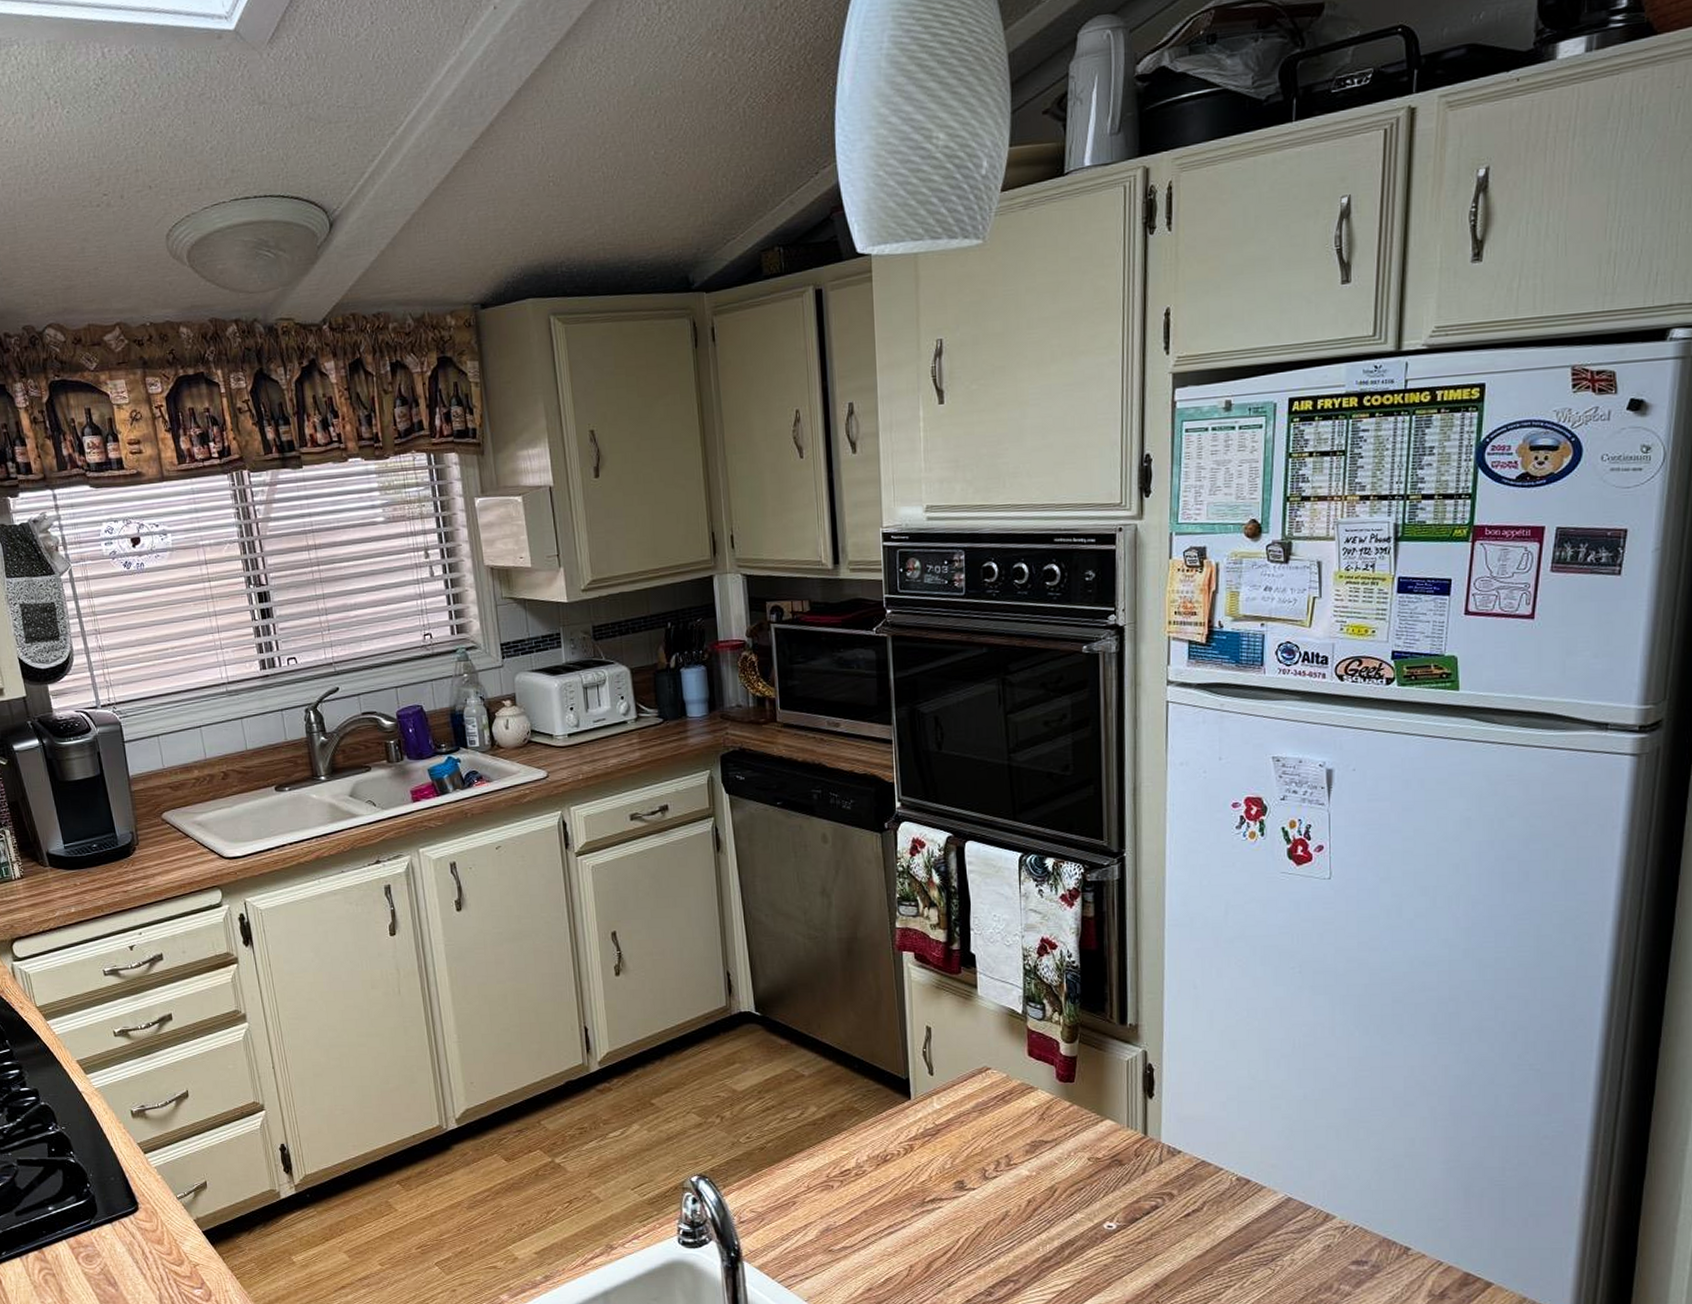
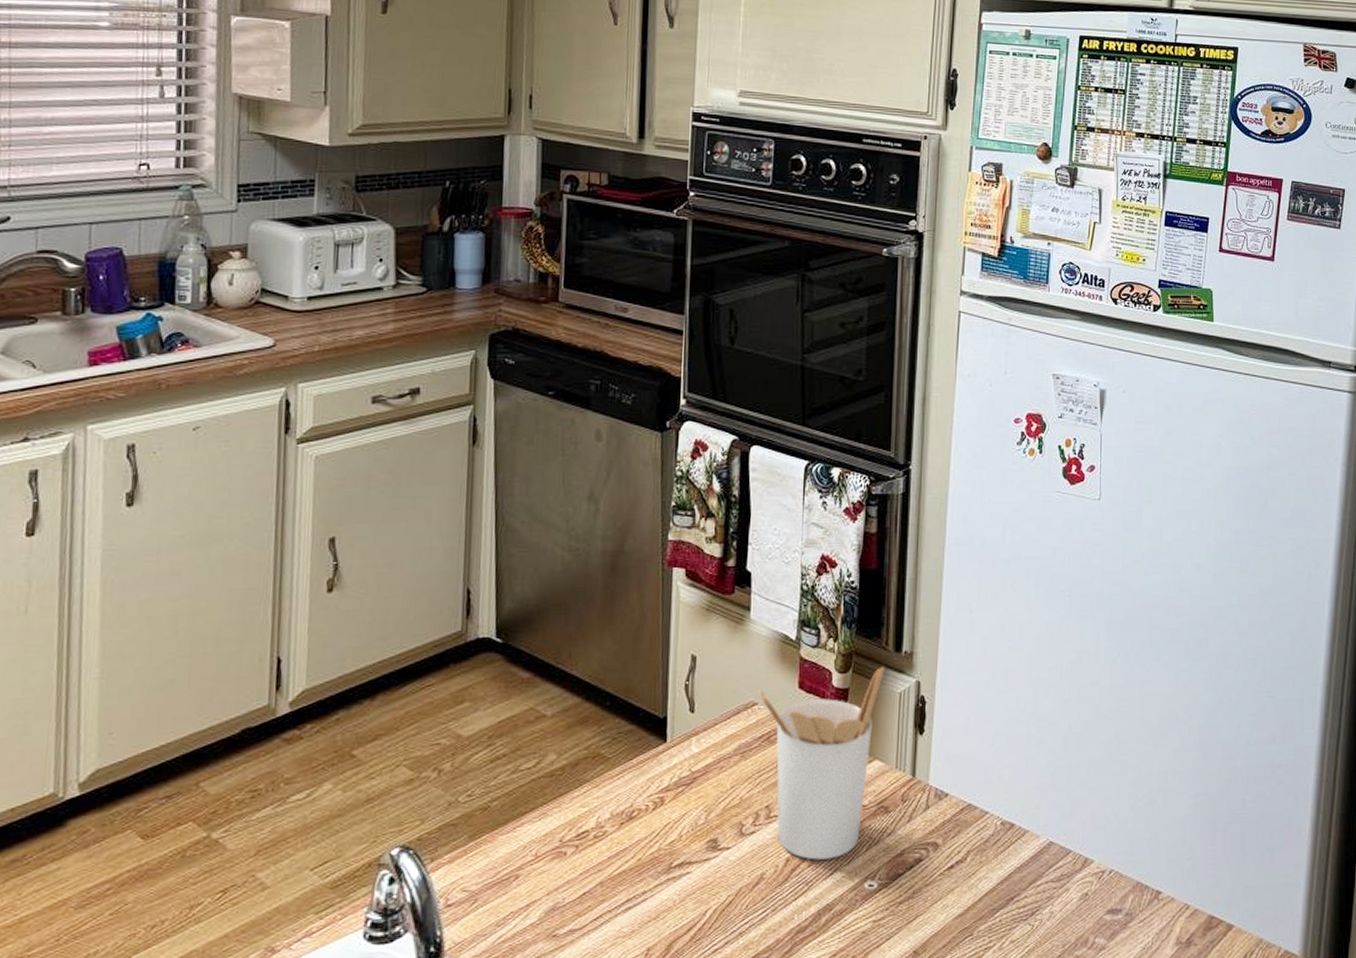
utensil holder: none [991,1037,1111,1202] -> present [759,666,885,860]

